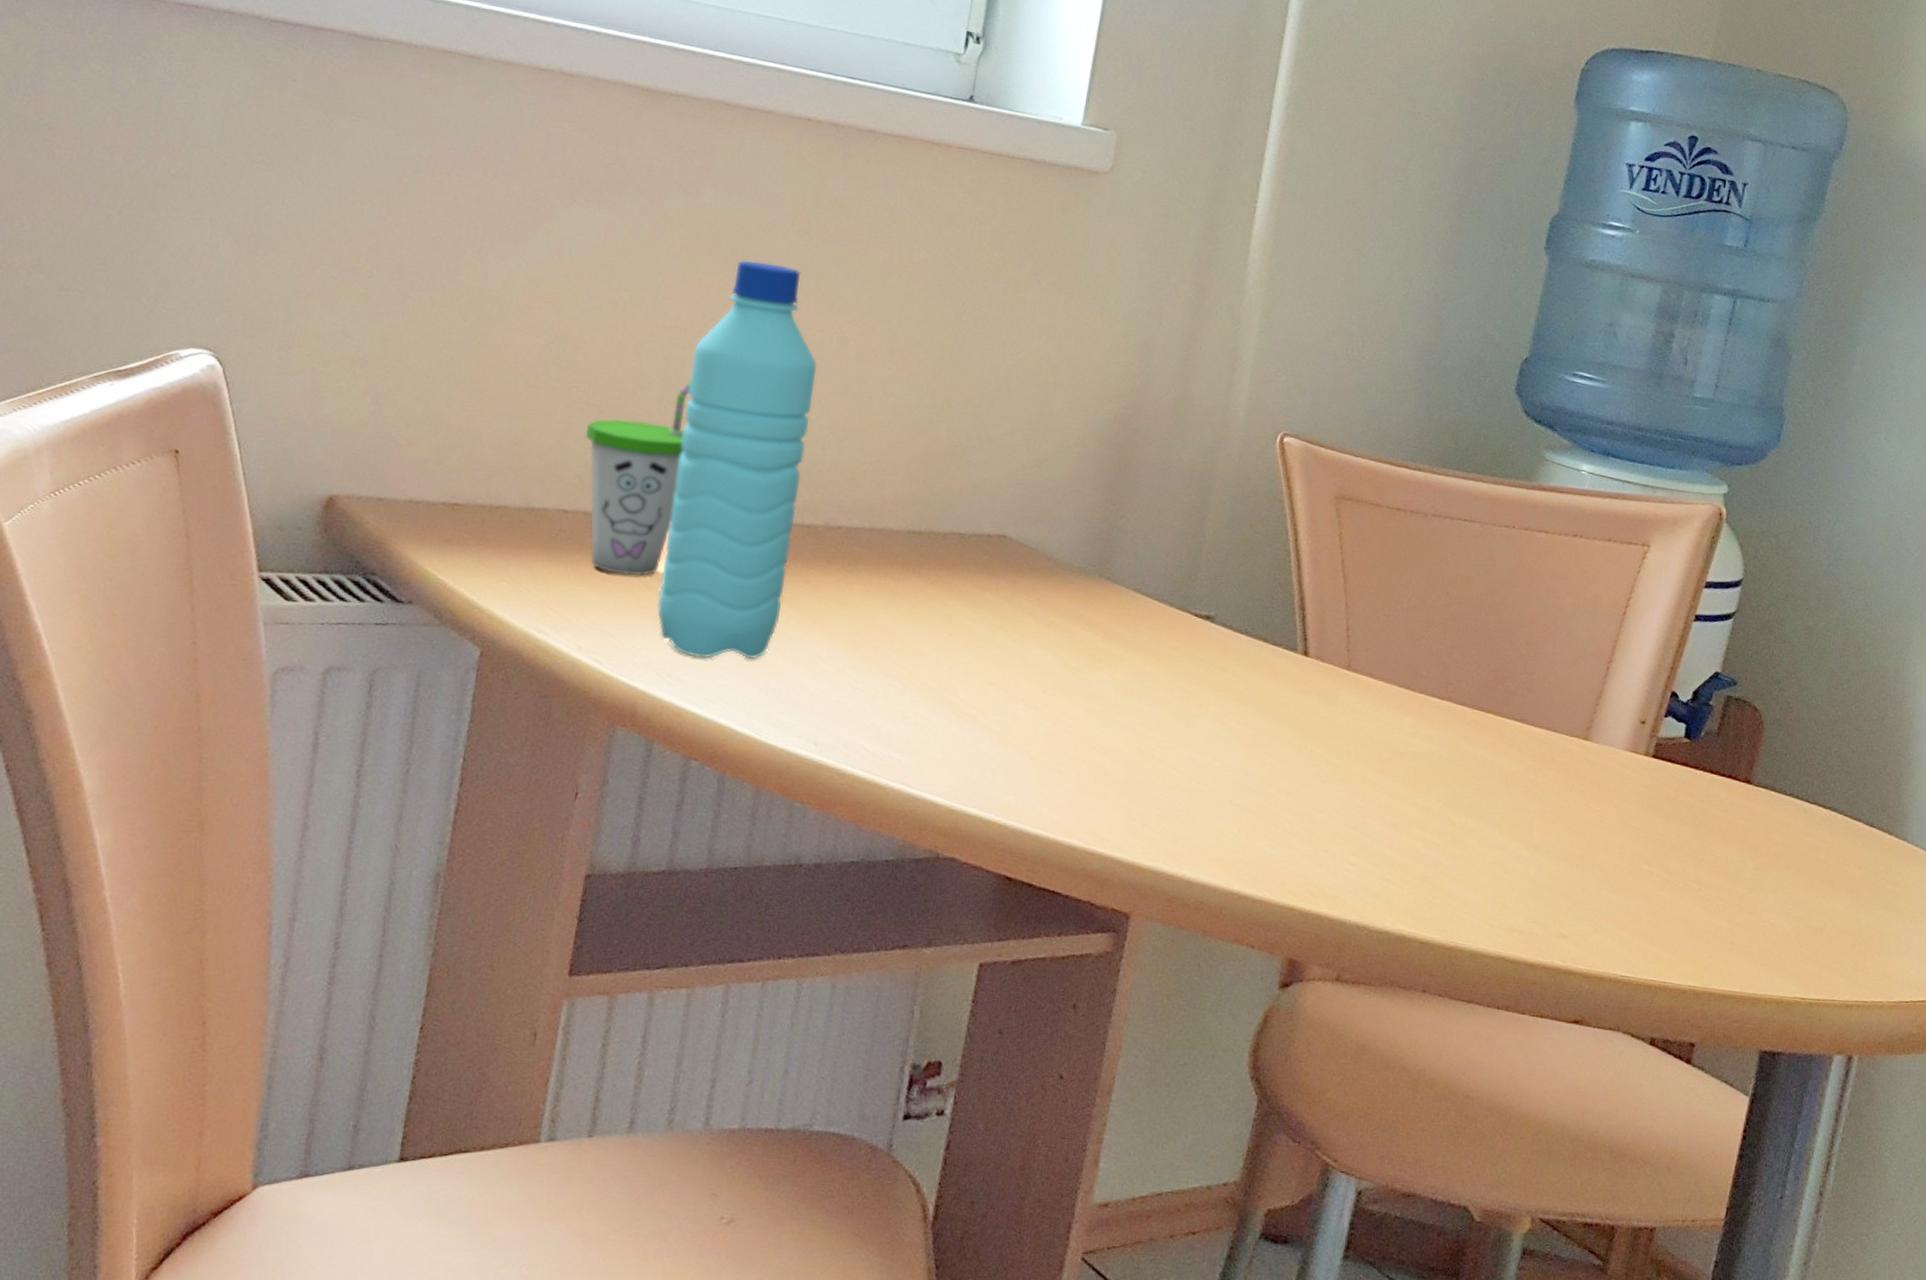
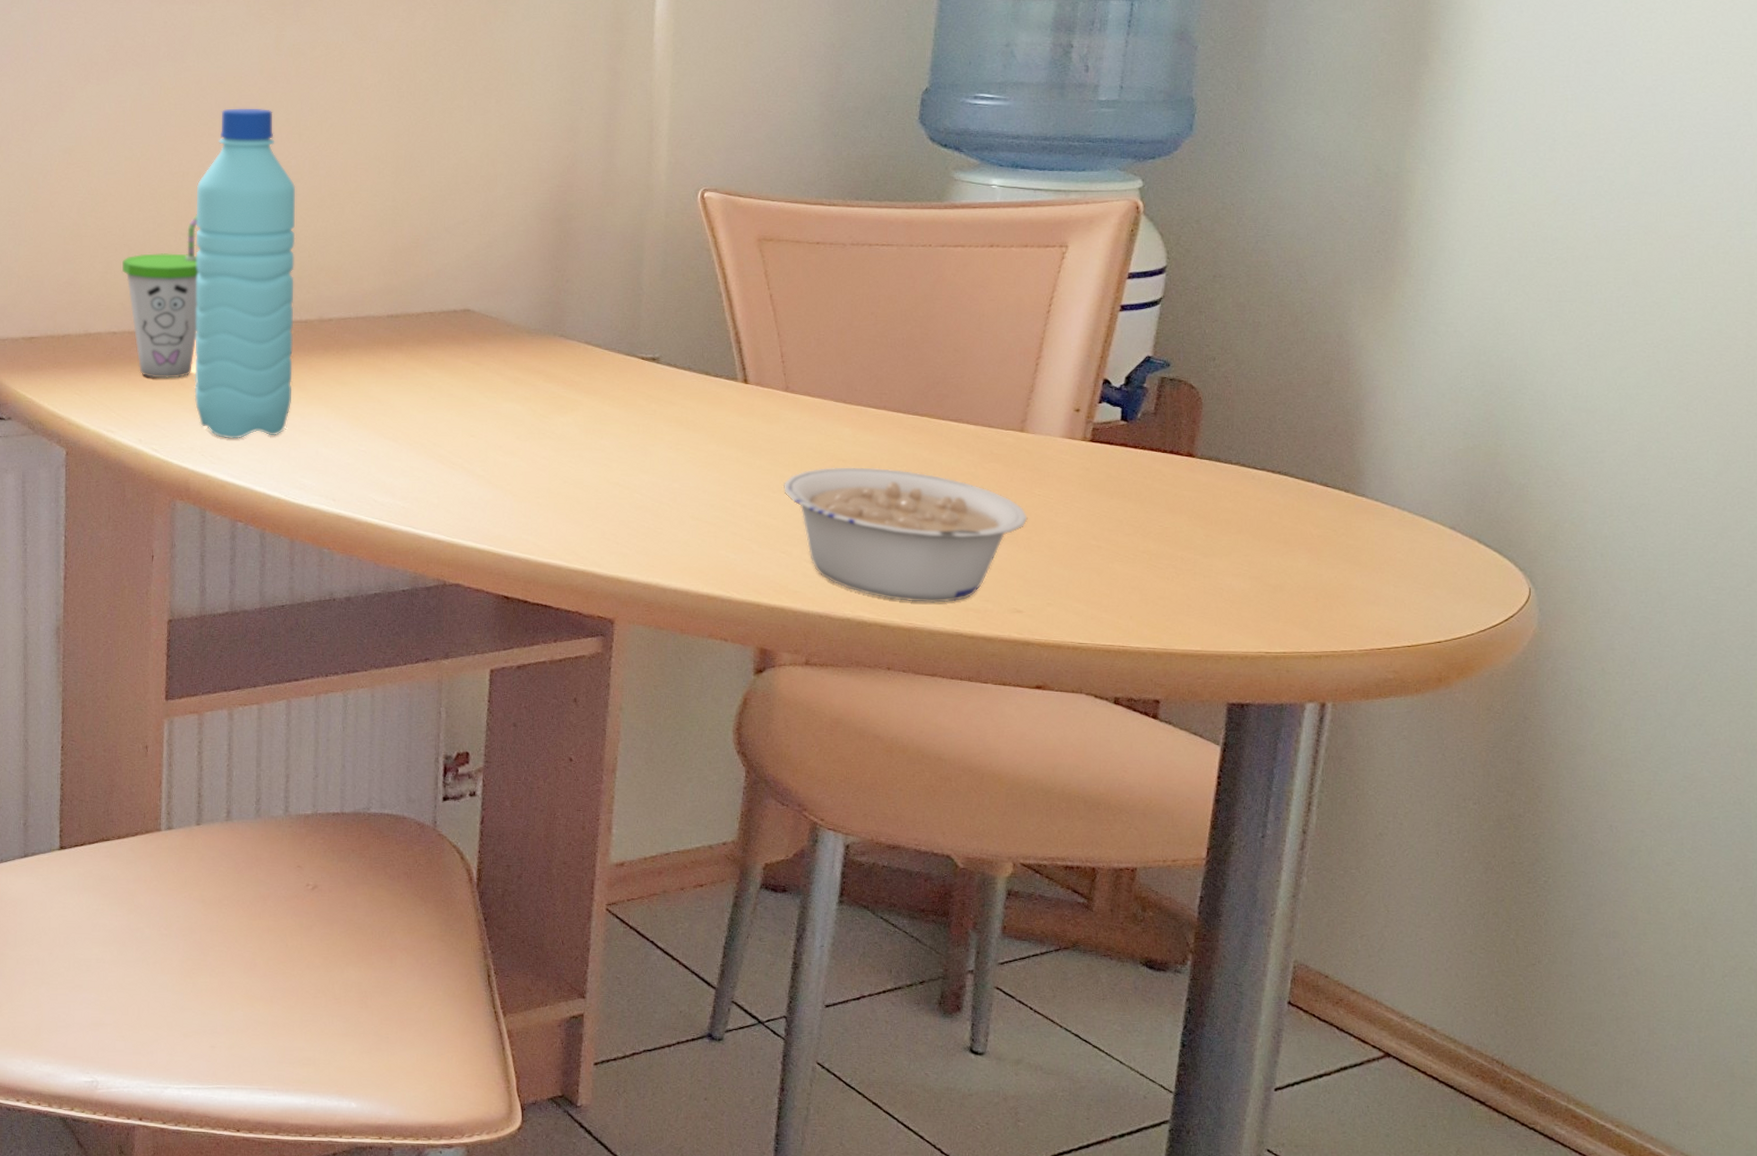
legume: none [1333,759,1583,921] -> present [783,467,1028,603]

